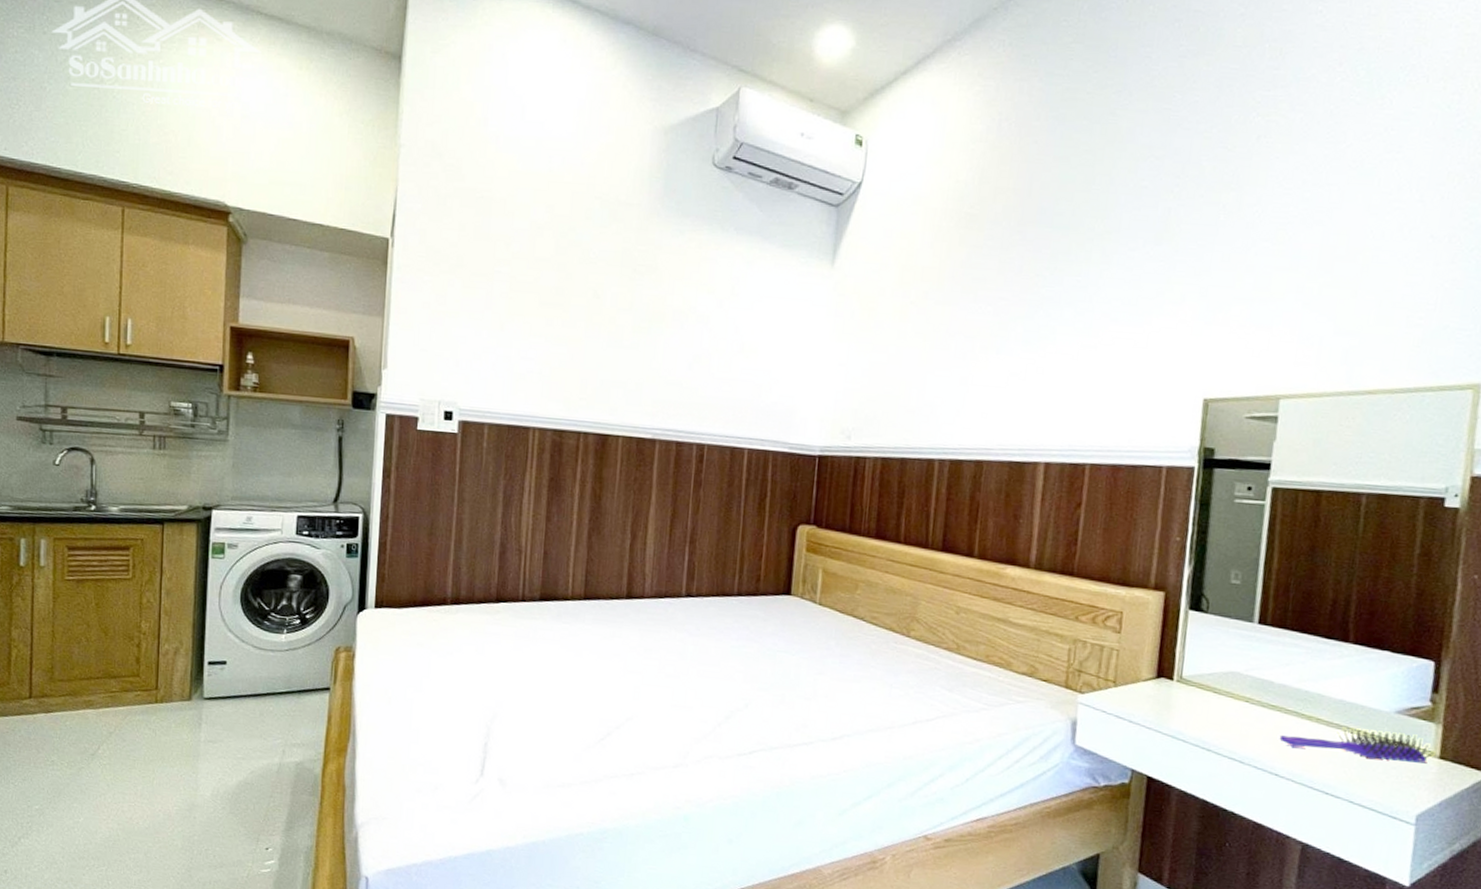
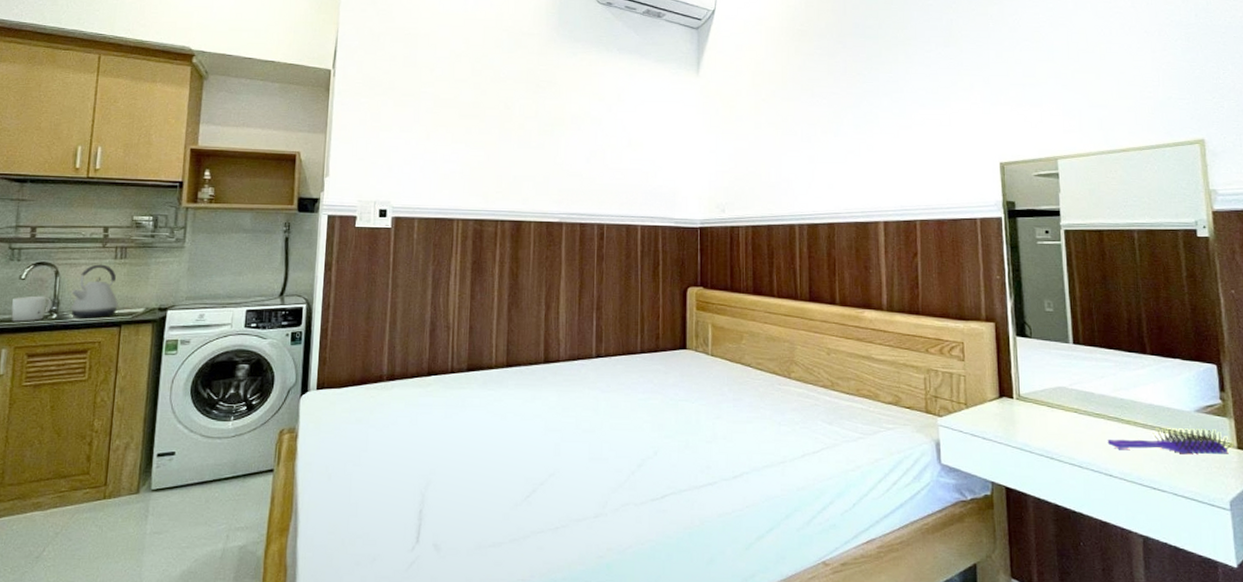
mug: none [47,484,89,512] -> present [11,295,52,322]
kettle: none [109,453,160,514] -> present [70,264,118,319]

